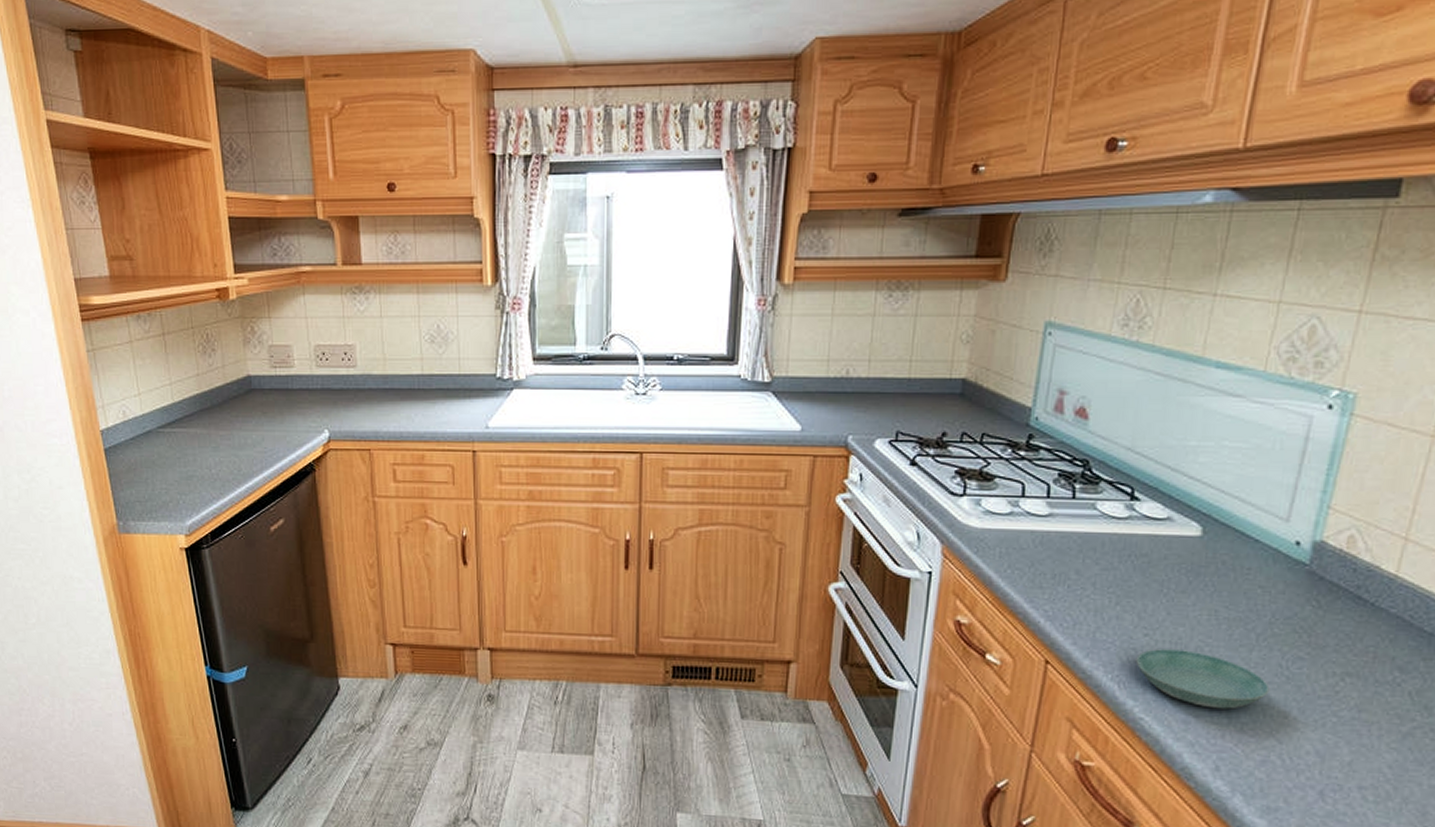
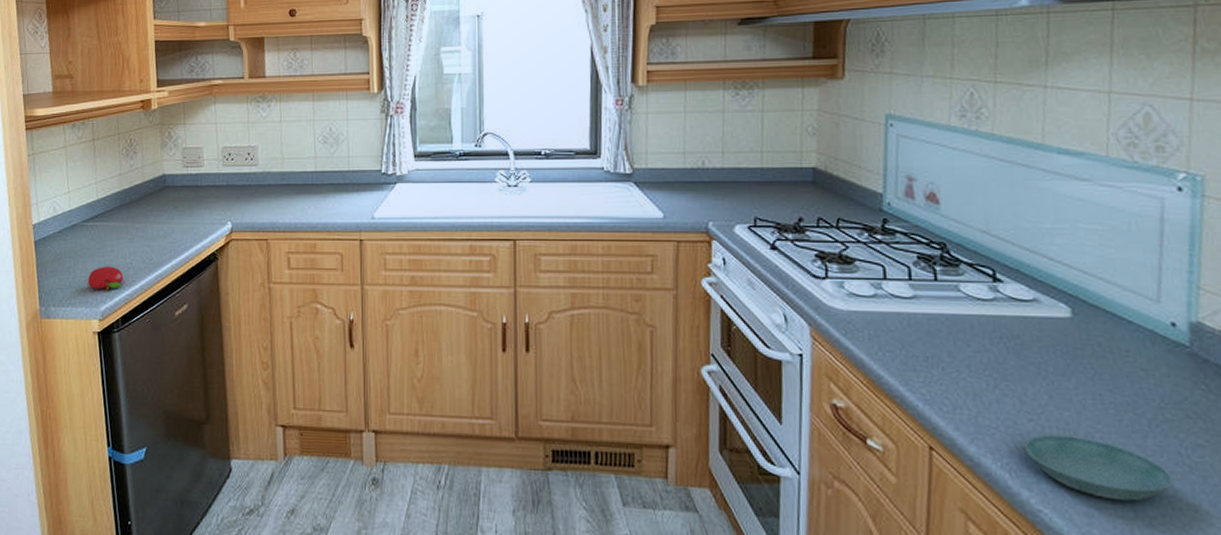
fruit: none [169,478,210,504] -> present [88,267,124,290]

